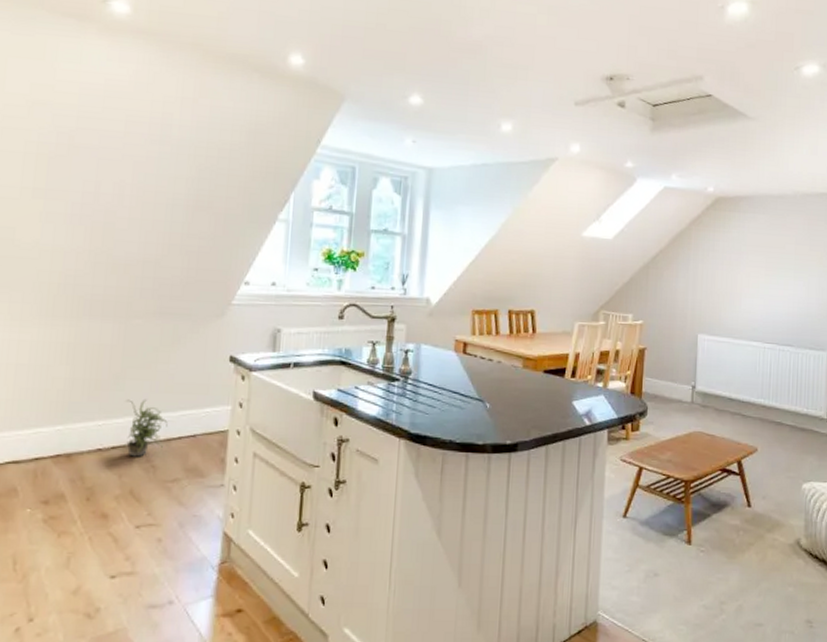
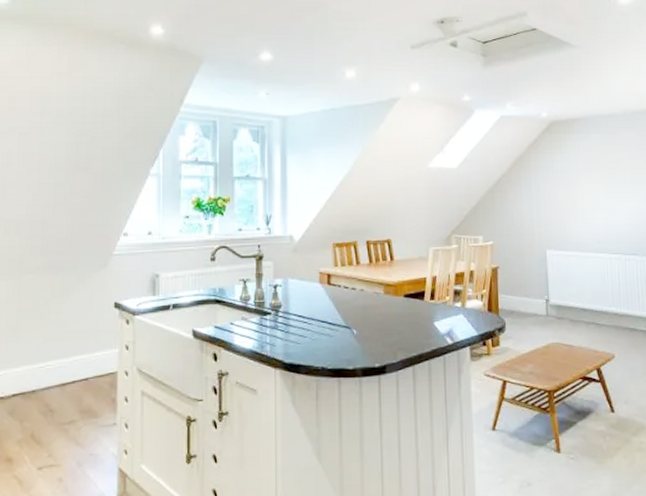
potted plant: present [123,398,168,457] -> none [22,347,62,403]

